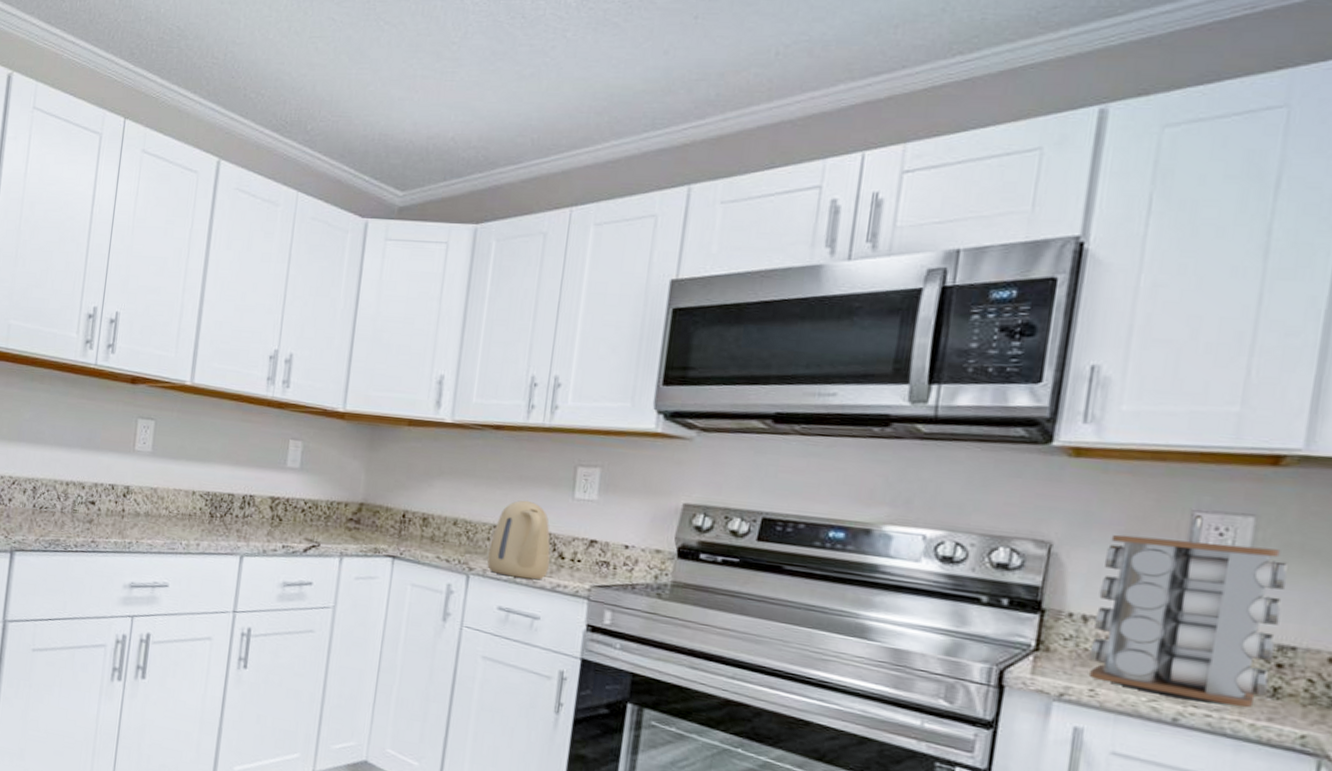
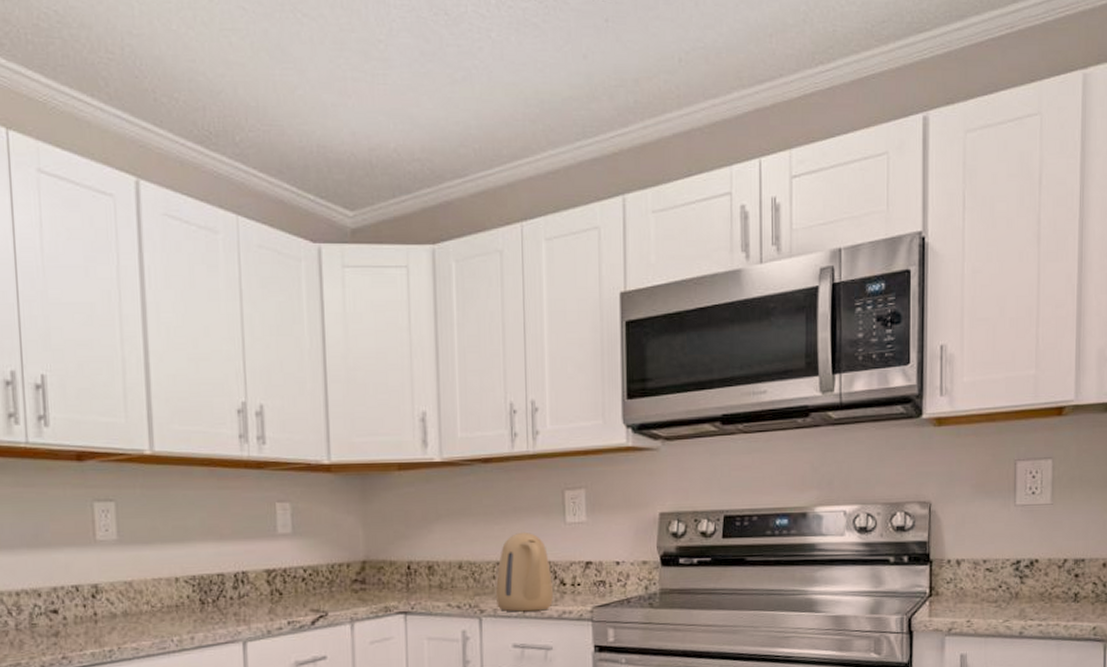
spice rack: present [1088,515,1288,708] -> none [964,463,1075,616]

